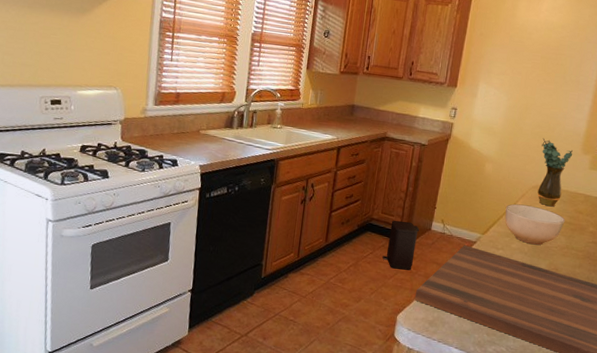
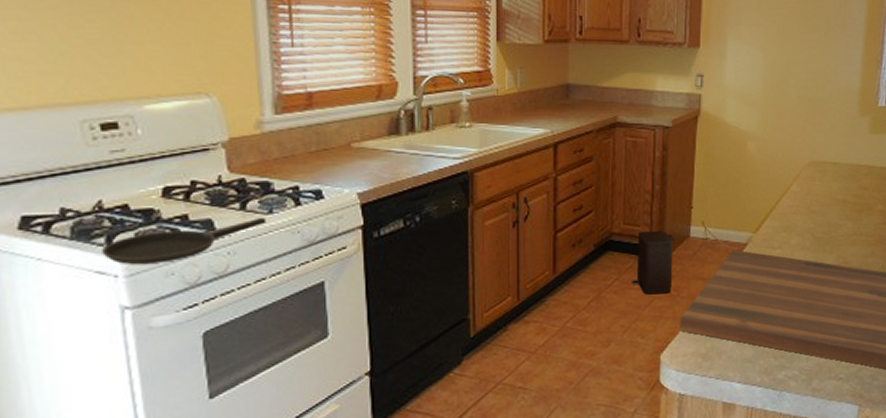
frying pan: none [41,173,140,195] -> present [102,217,266,264]
bowl: present [505,203,565,246] -> none [777,188,849,237]
vase: present [537,138,573,207] -> none [811,101,849,186]

